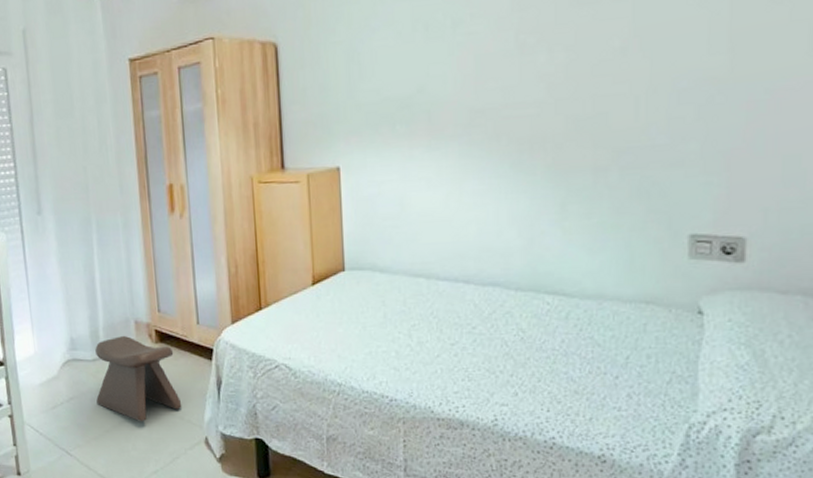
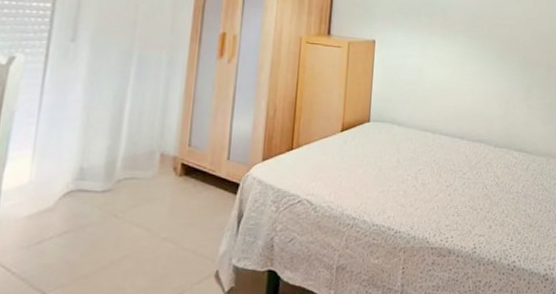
stool: present [95,335,182,422] -> none [96,167,198,257]

